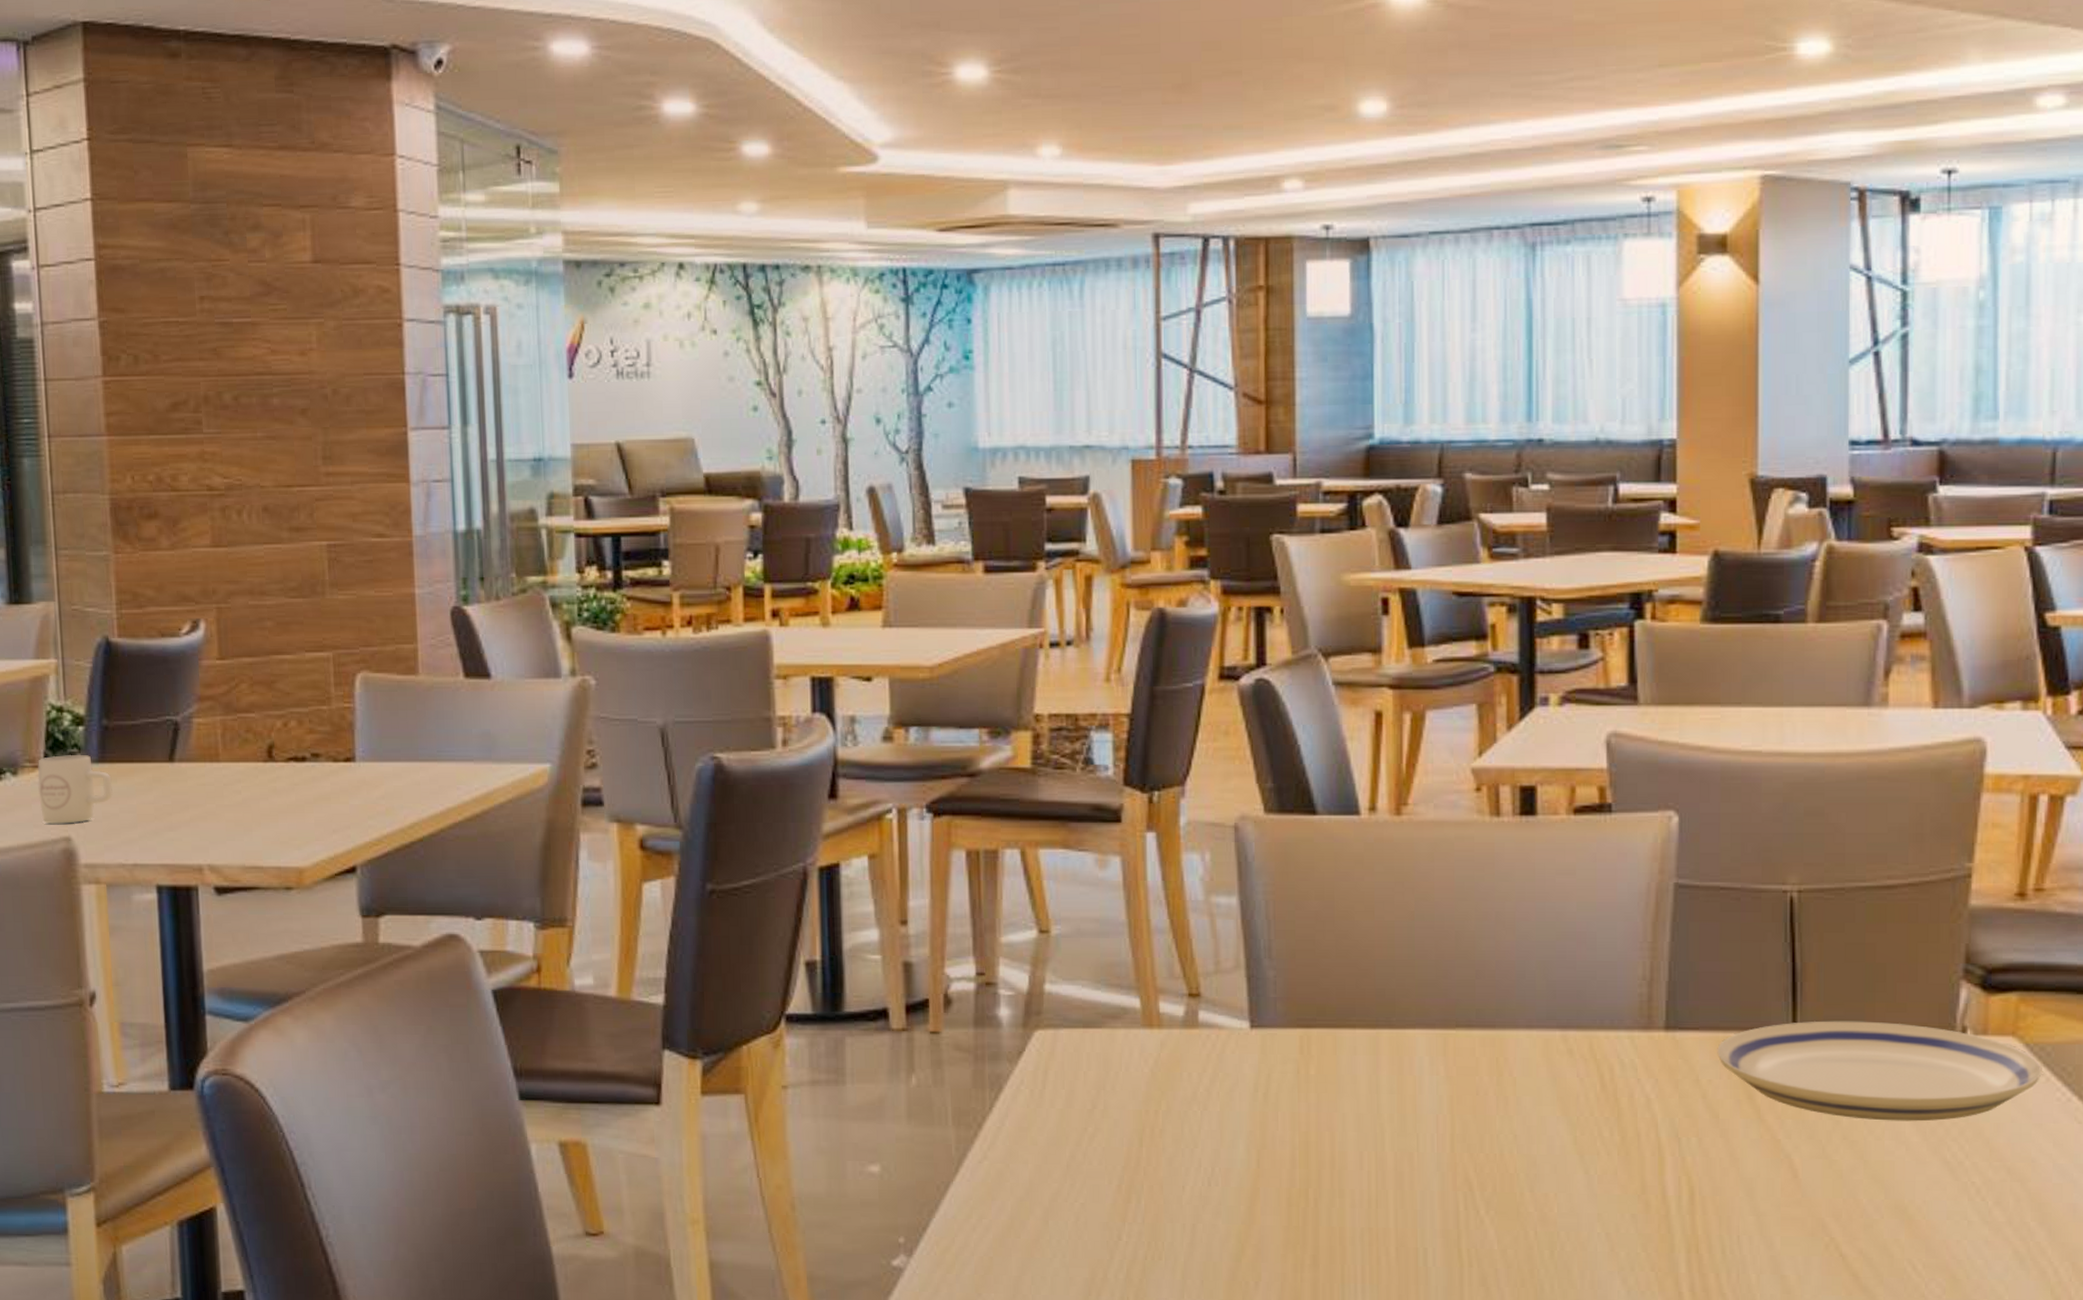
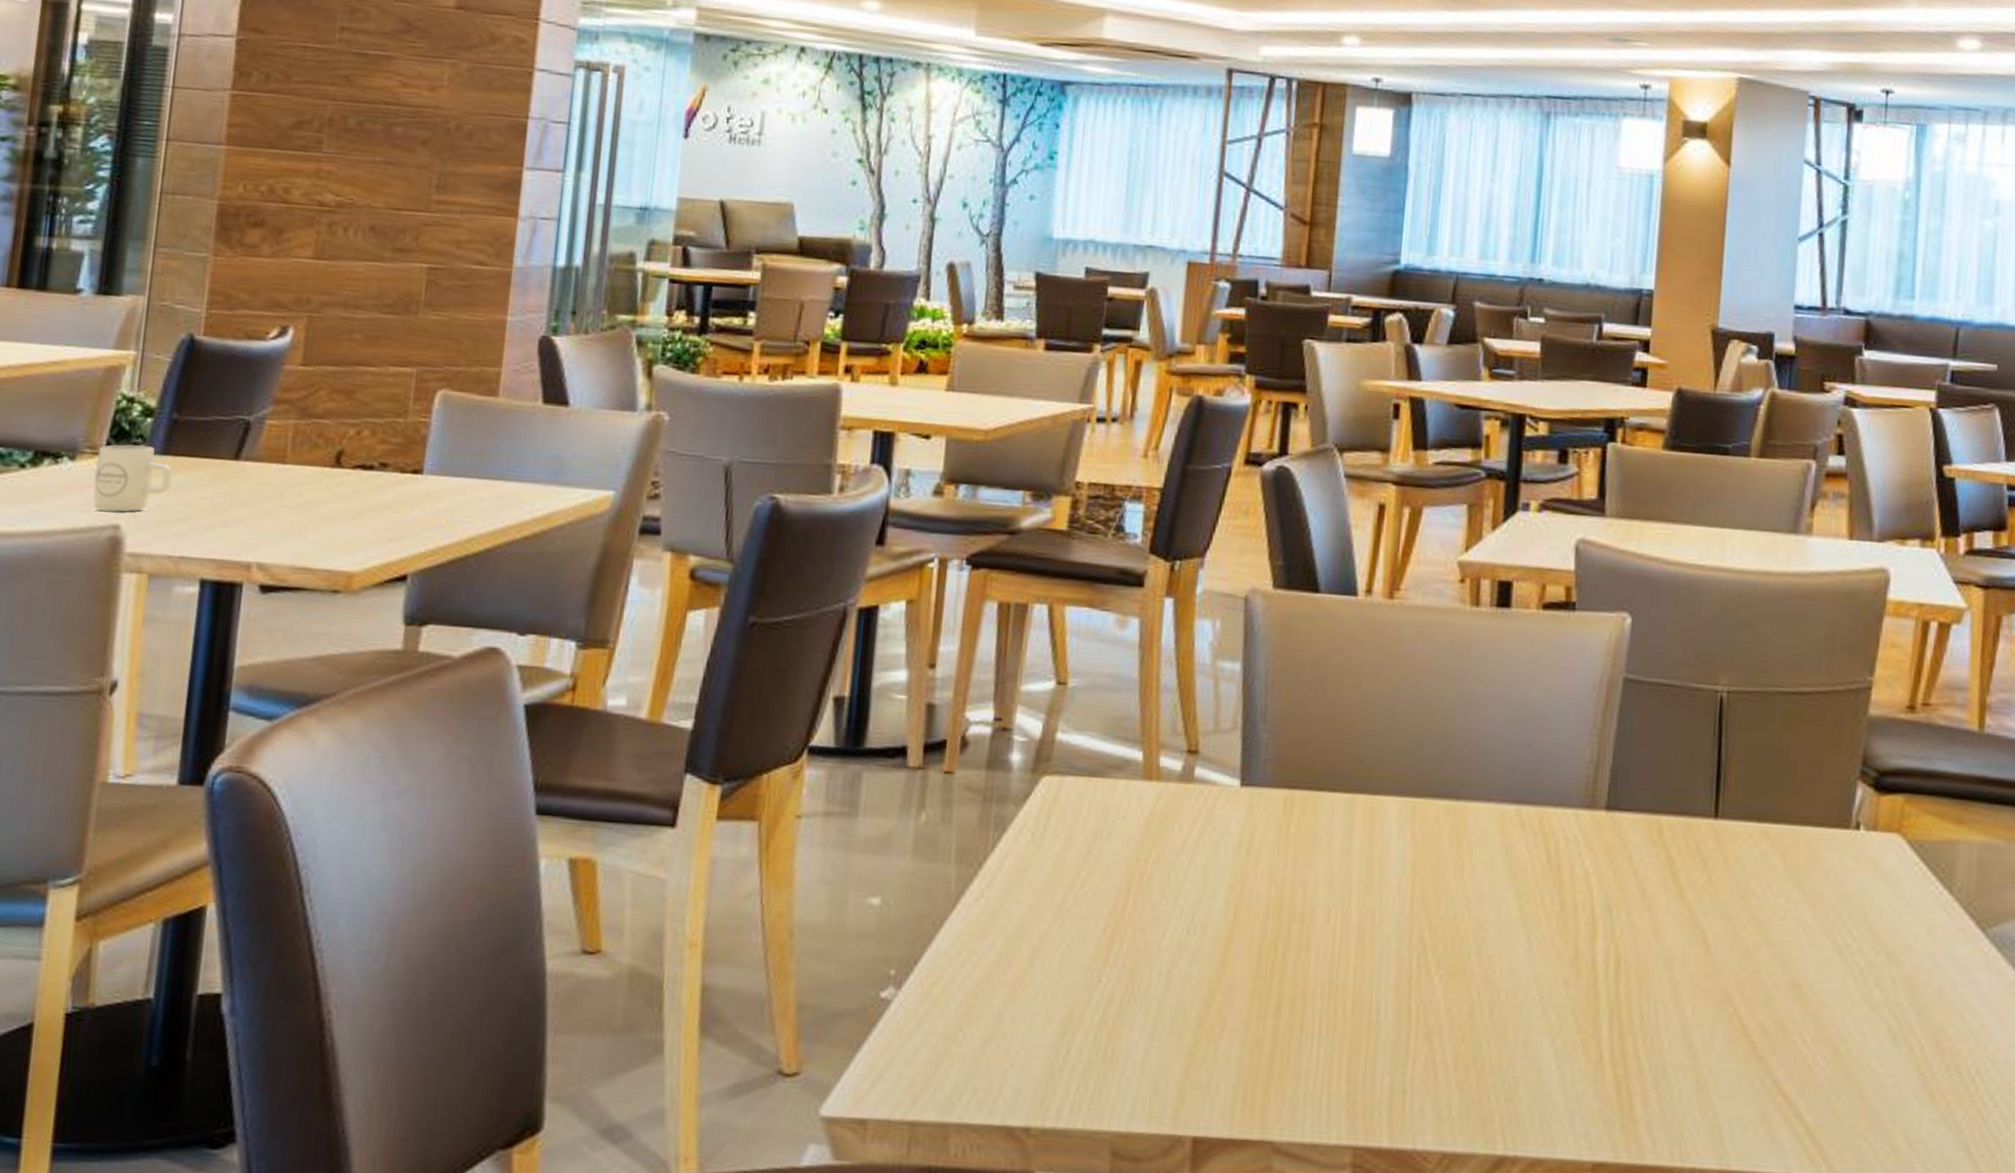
plate: present [1717,1021,2042,1122] -> none [1649,809,1920,906]

